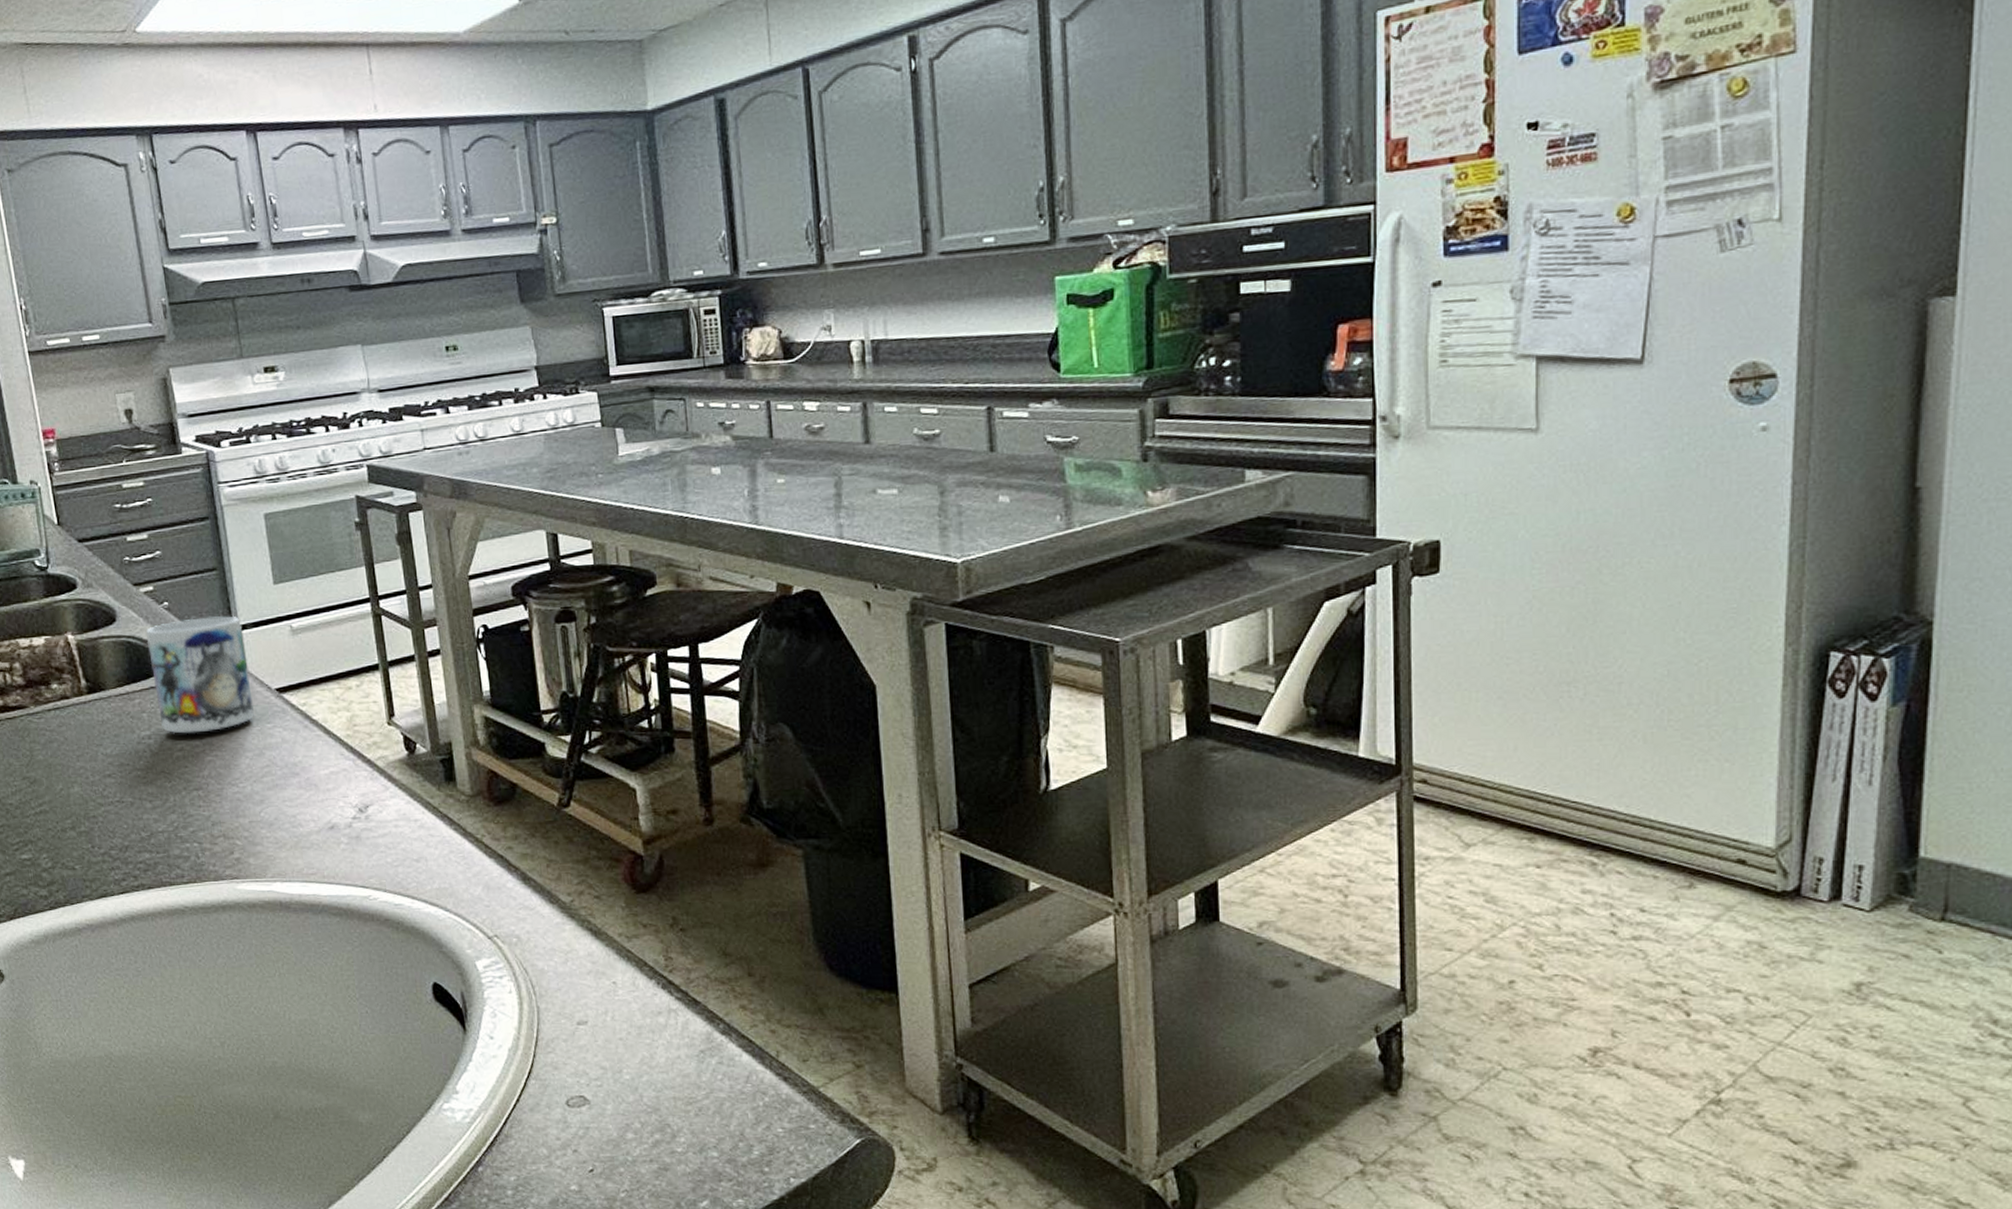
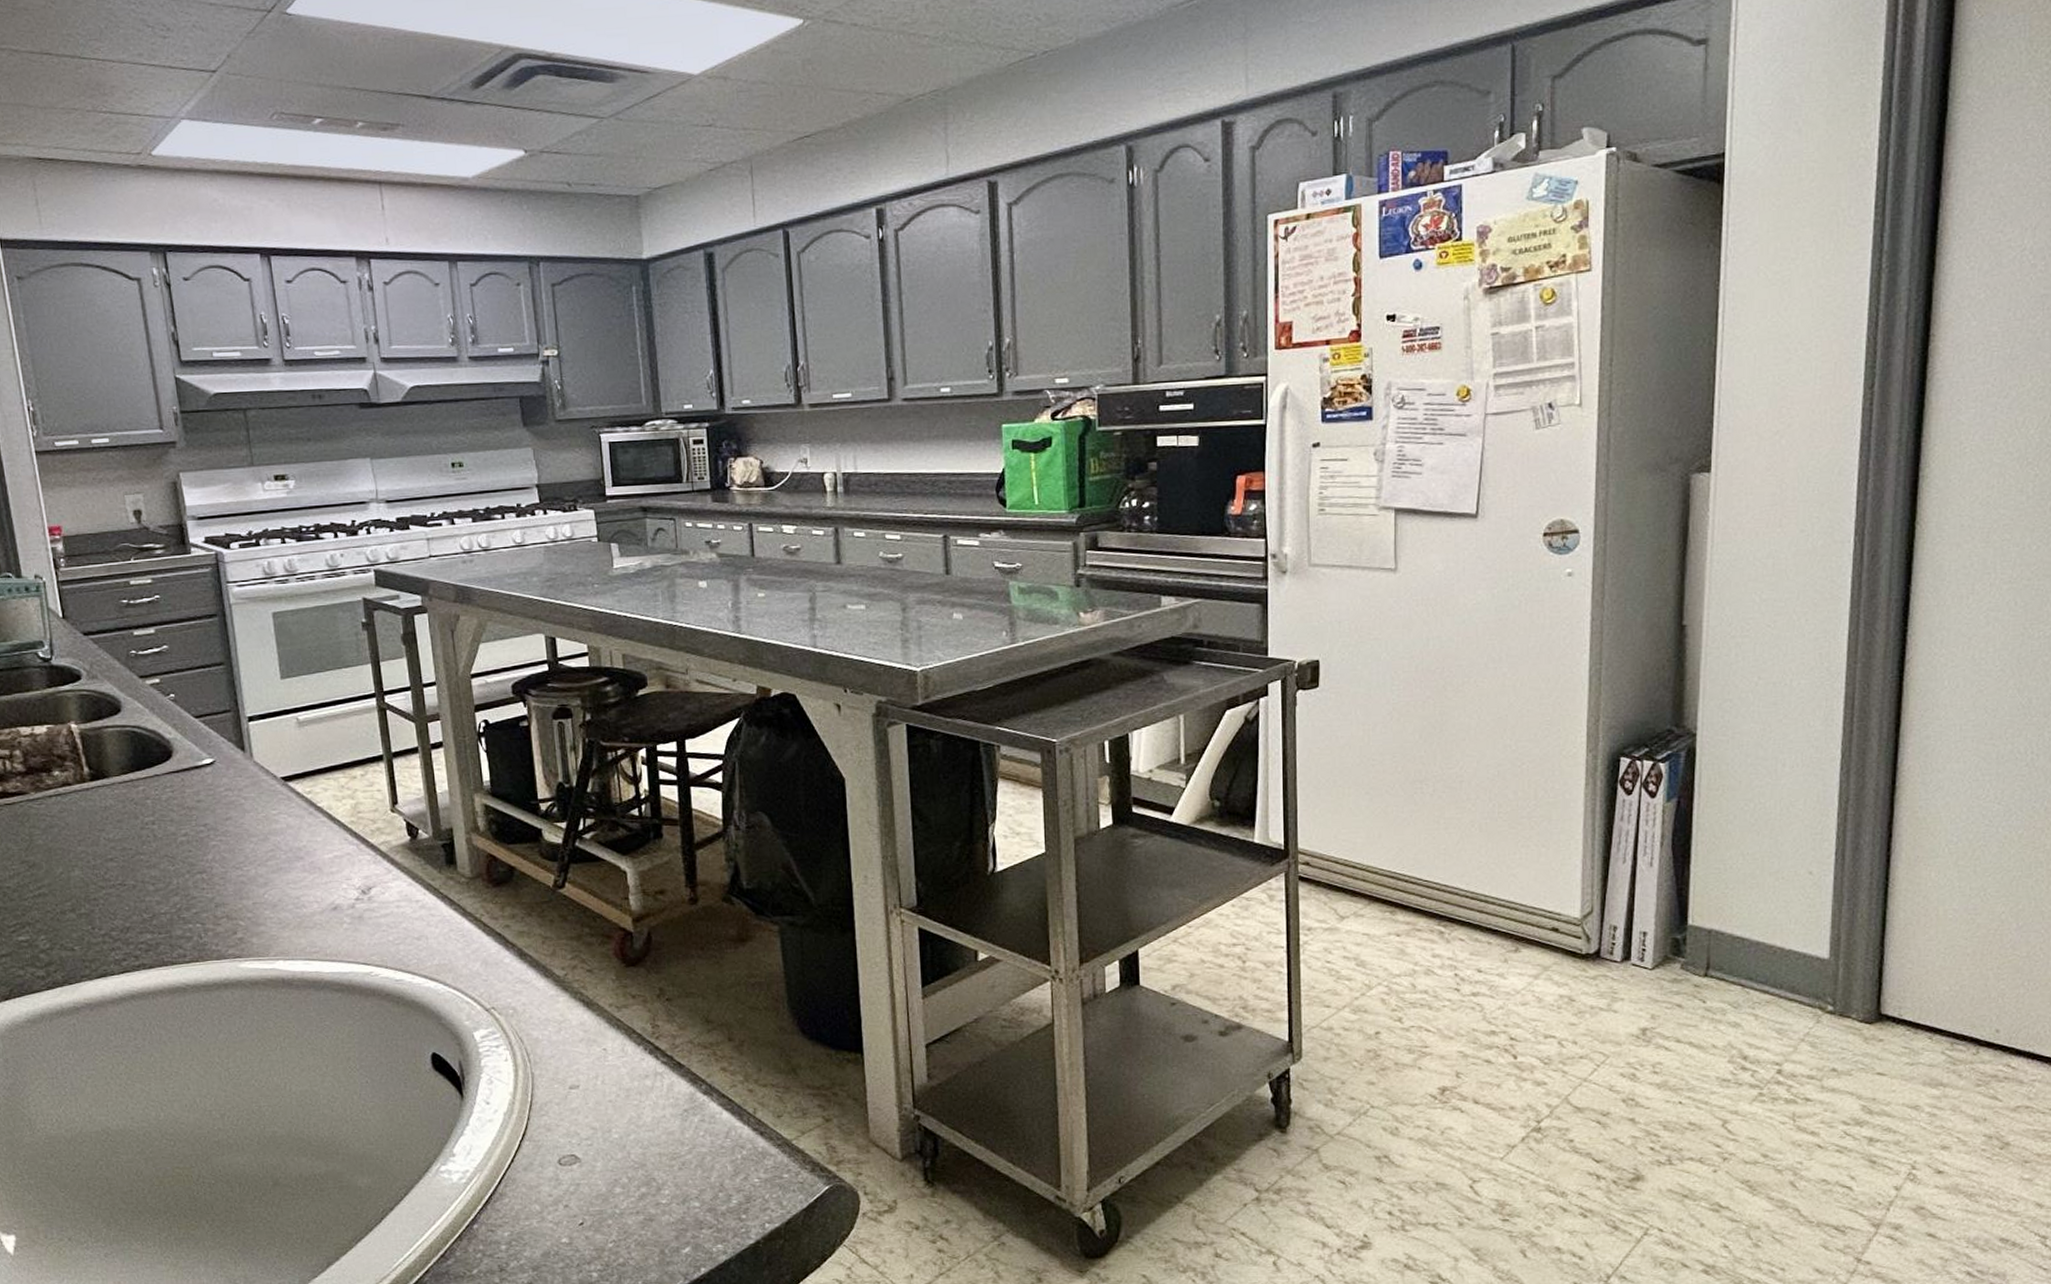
mug: present [146,615,255,734] -> none [152,708,261,820]

